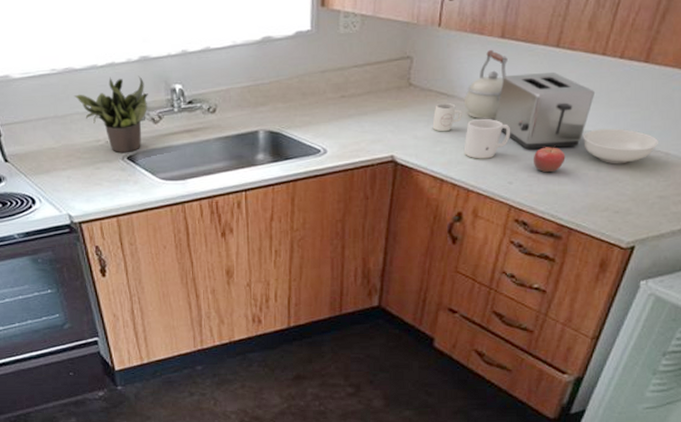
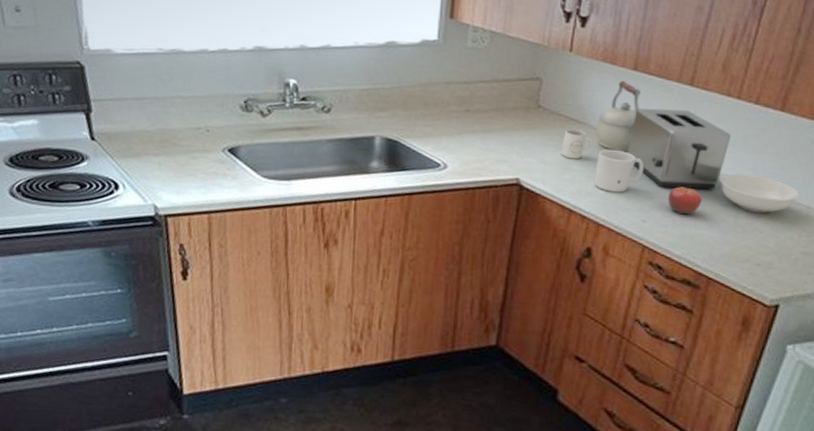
potted plant: present [74,75,148,152] -> none [178,63,259,144]

